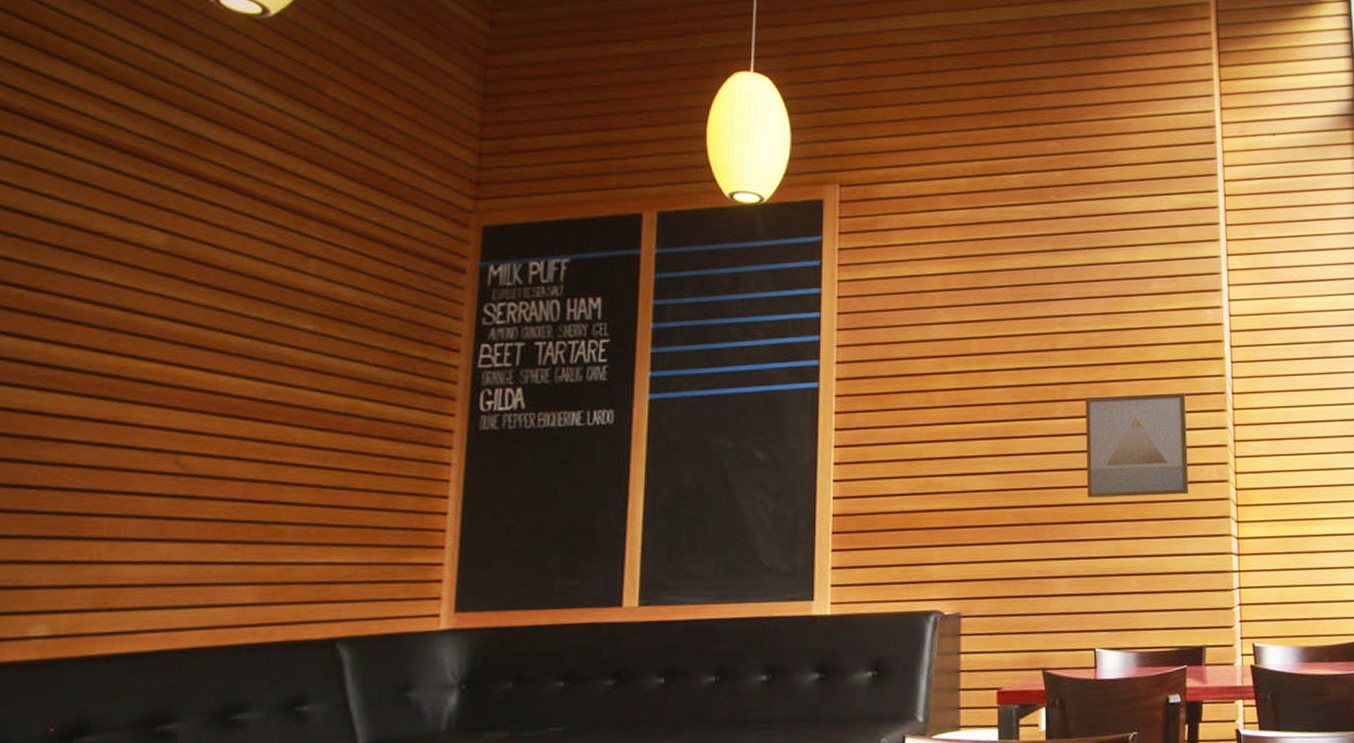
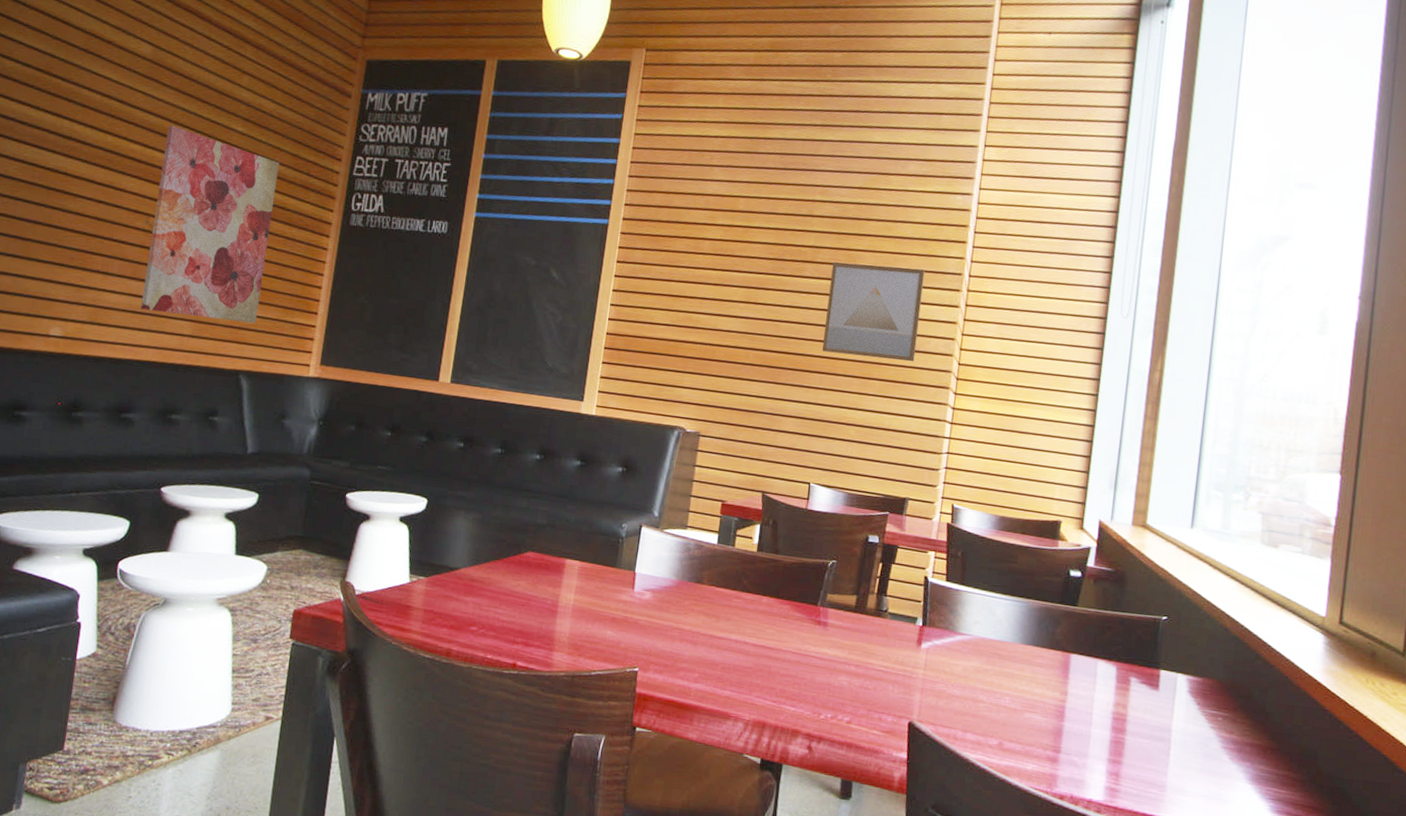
wall art: none [175,332,371,580] -> present [140,125,280,324]

